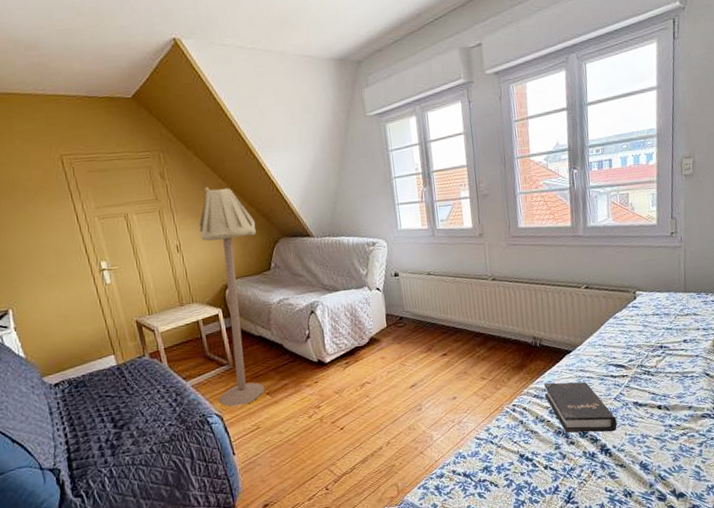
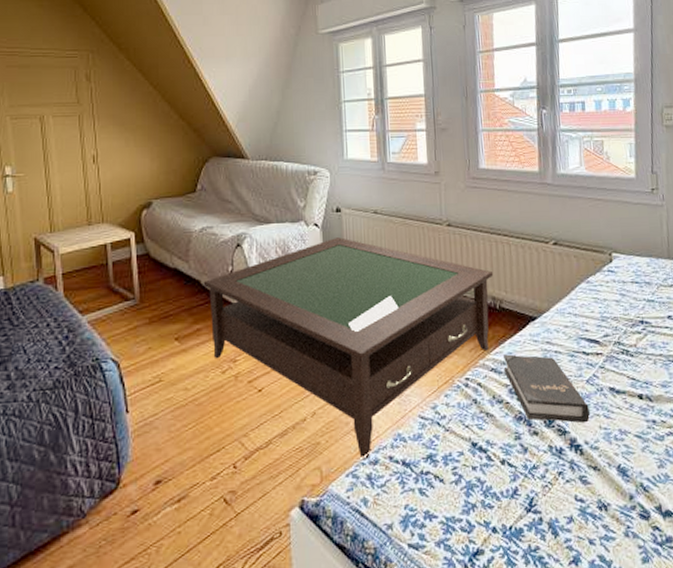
floor lamp: present [199,187,265,407] -> none [118,94,185,351]
coffee table: none [285,298,534,475] -> present [203,237,494,460]

